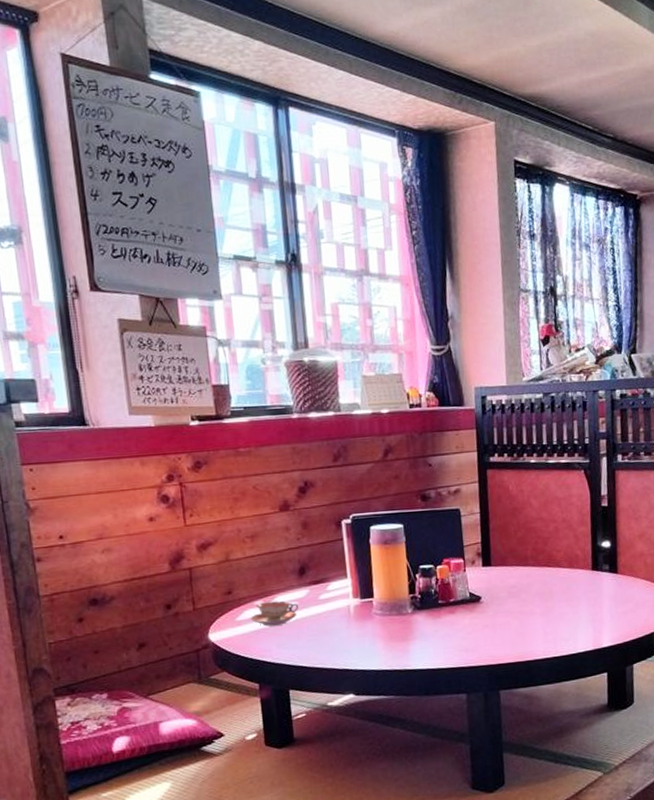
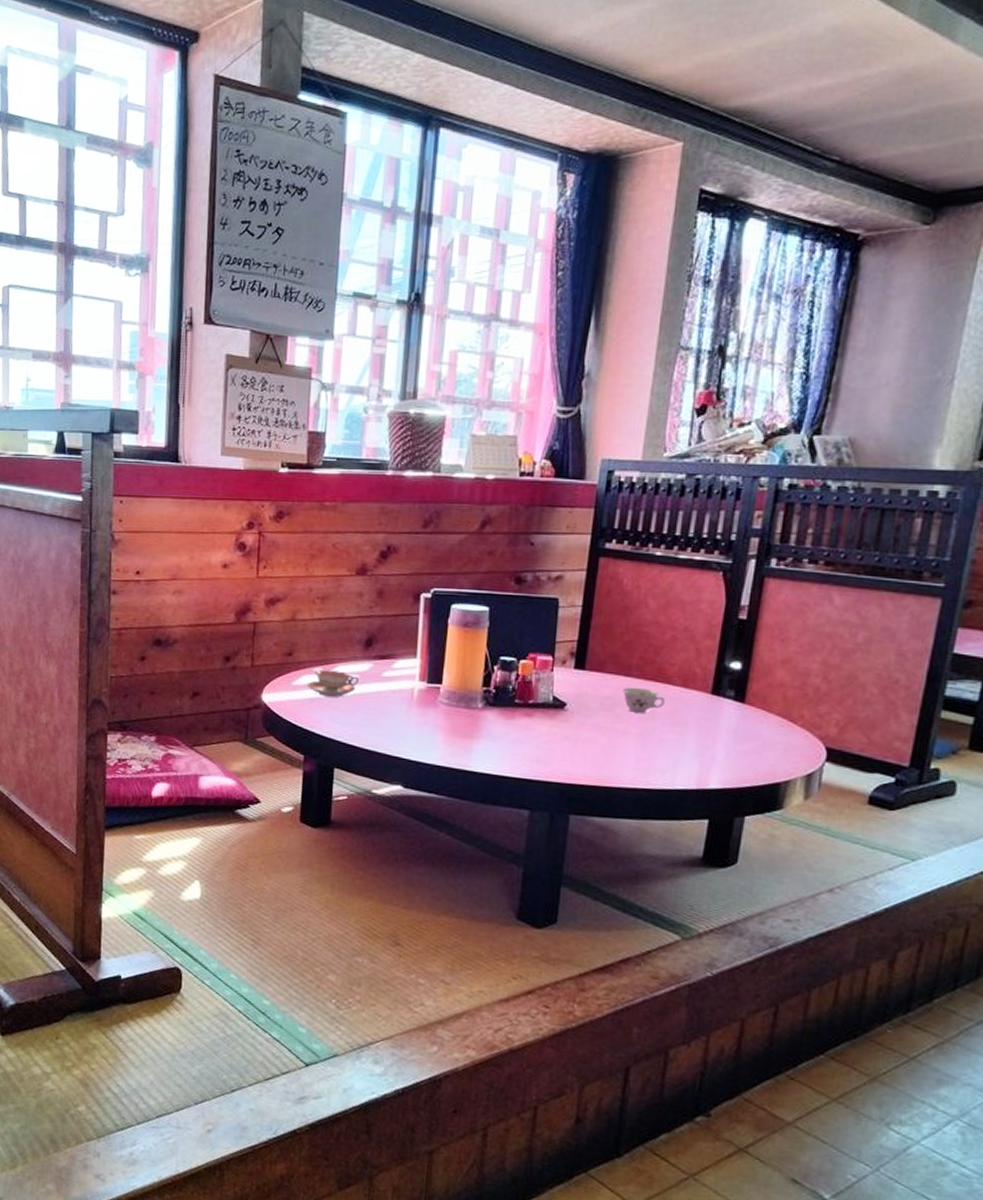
teacup: none [524,574,559,595] -> present [622,687,666,713]

